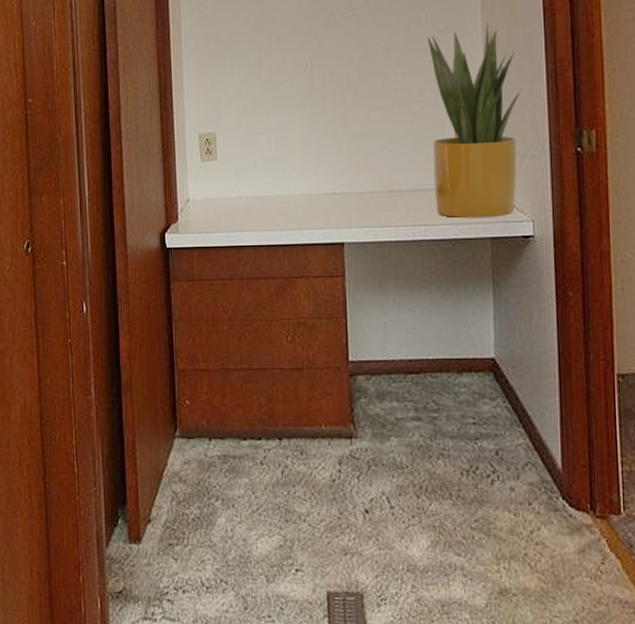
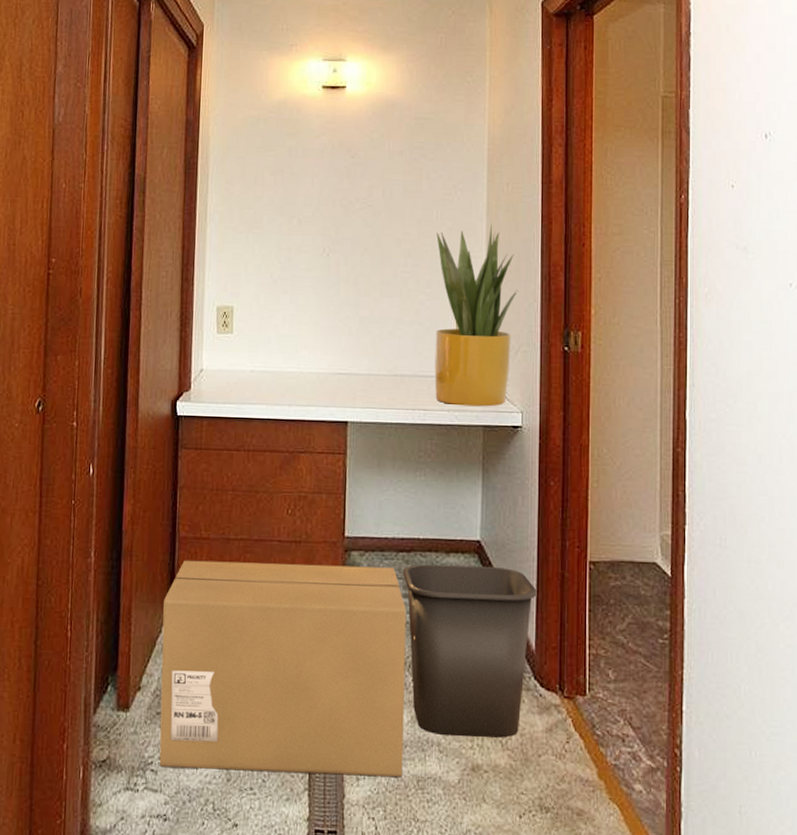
box: none [167,391,426,602] -> present [159,560,407,777]
waste bin: none [412,385,561,560] -> present [402,564,537,738]

